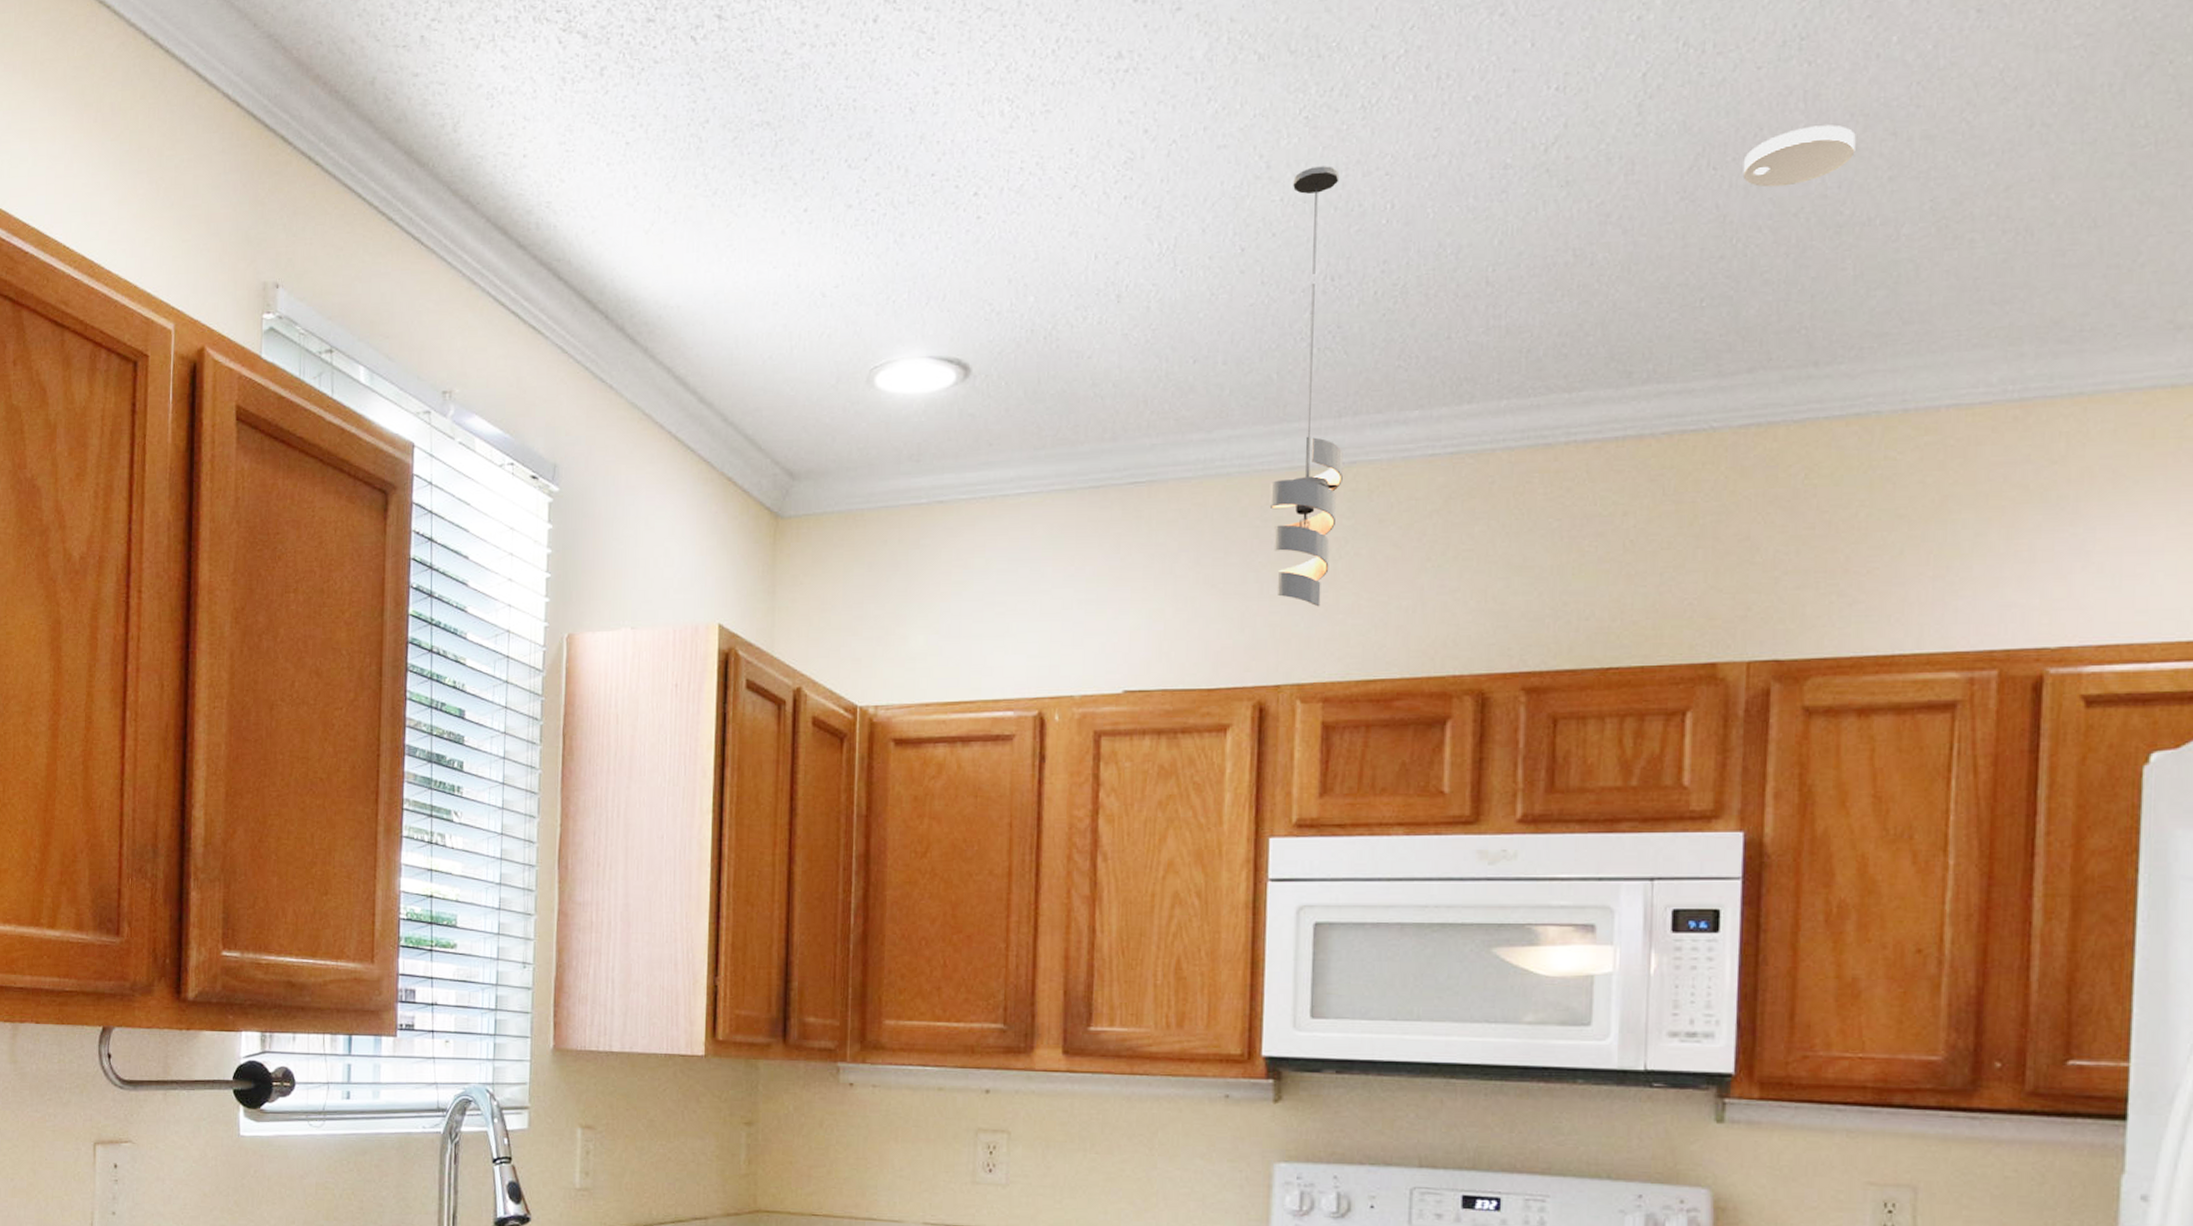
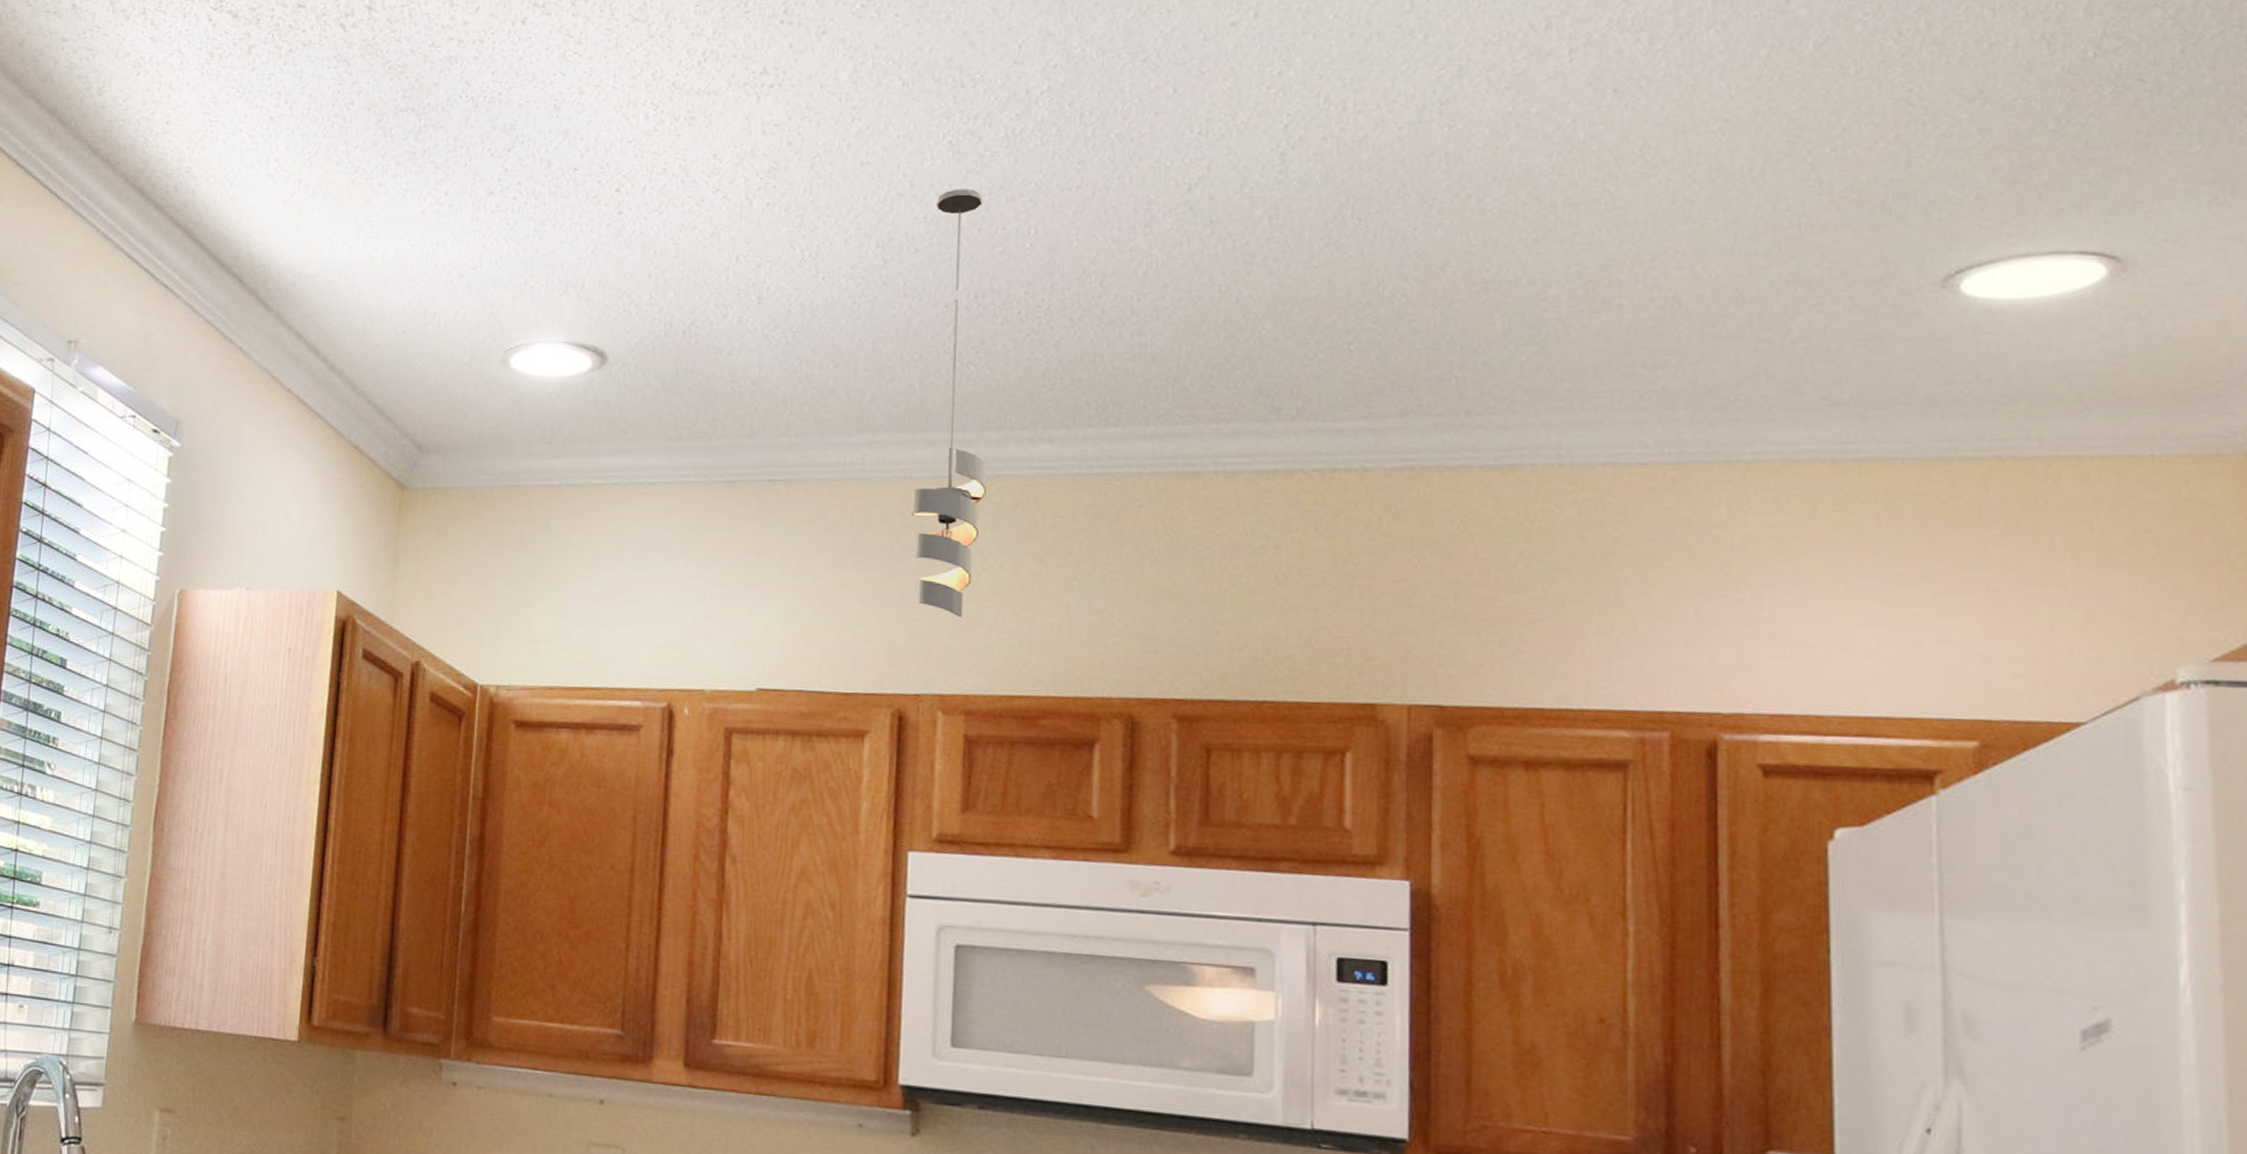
smoke detector: present [1742,125,1856,188] -> none [1387,186,1499,241]

